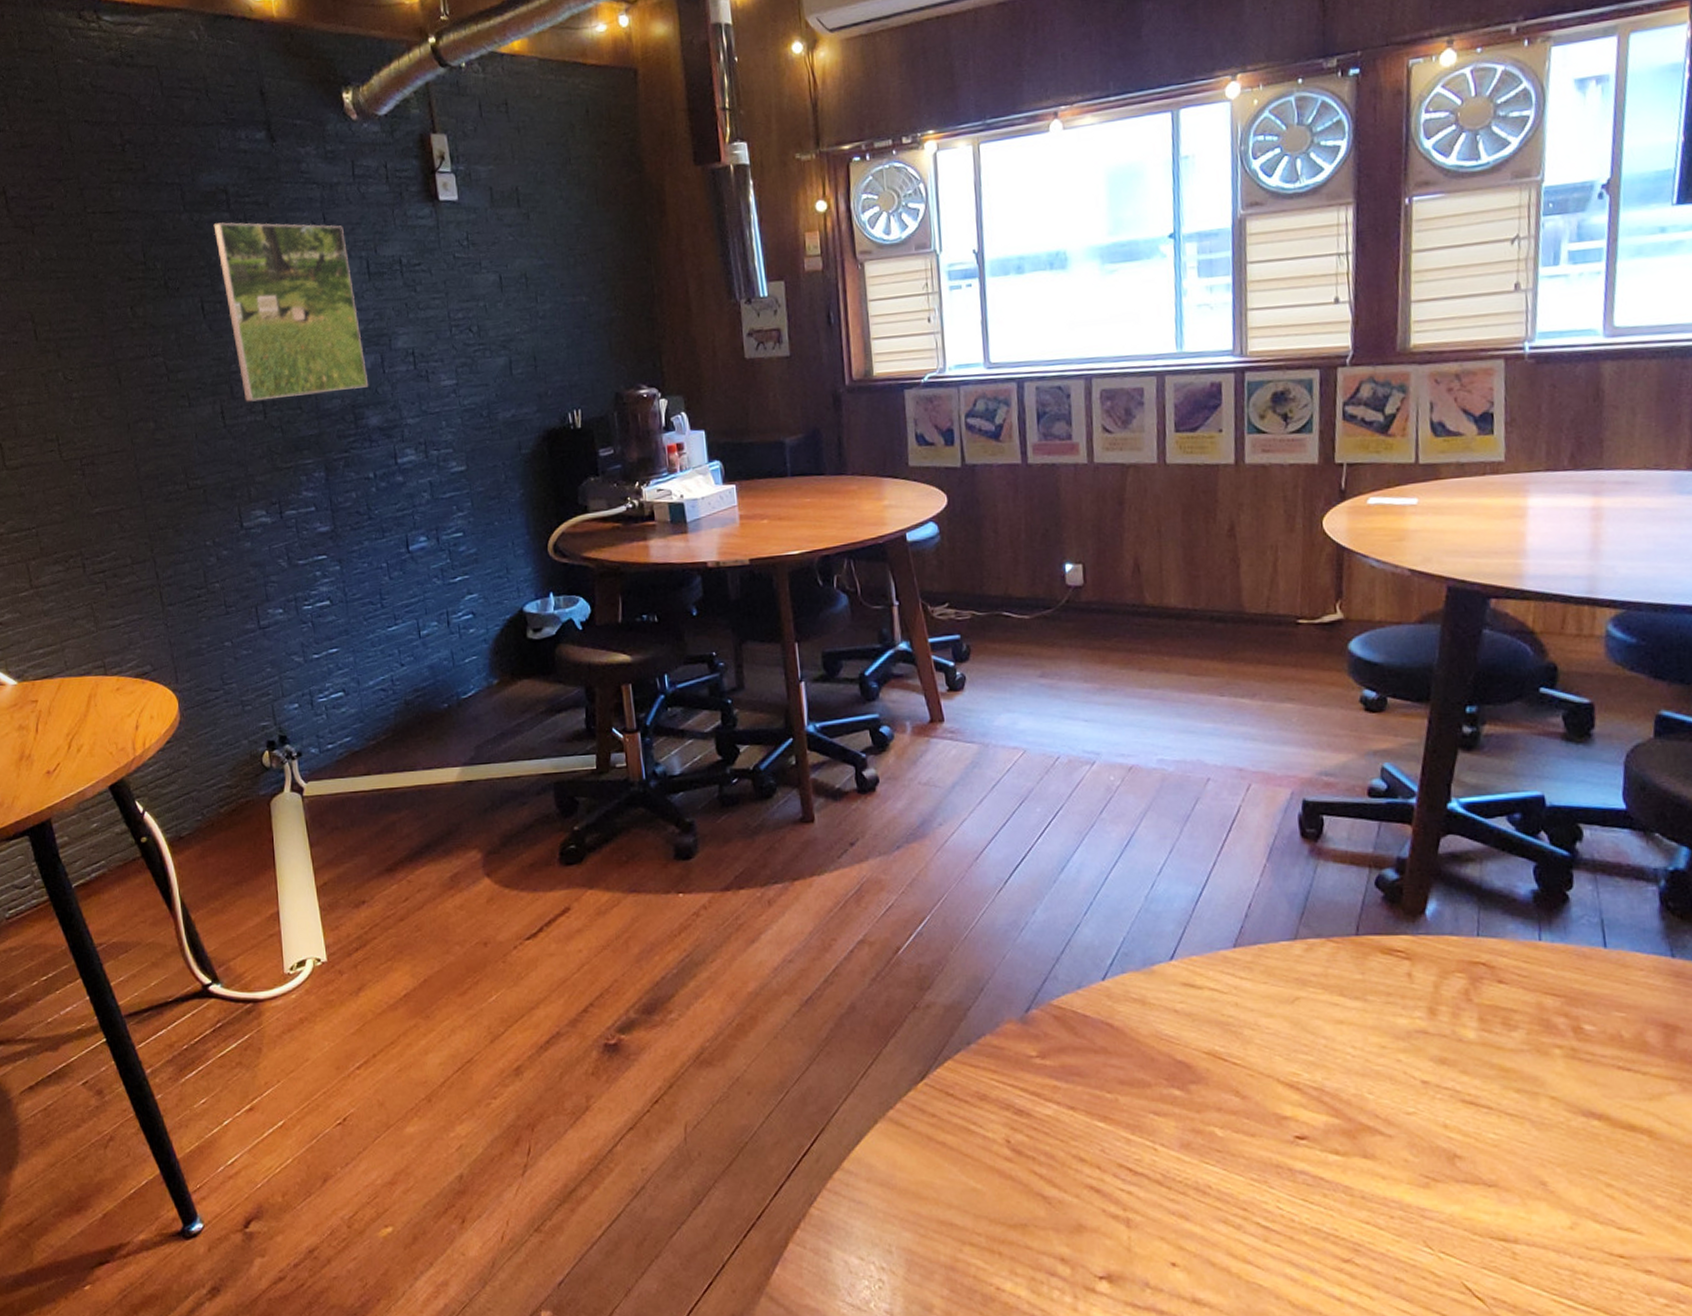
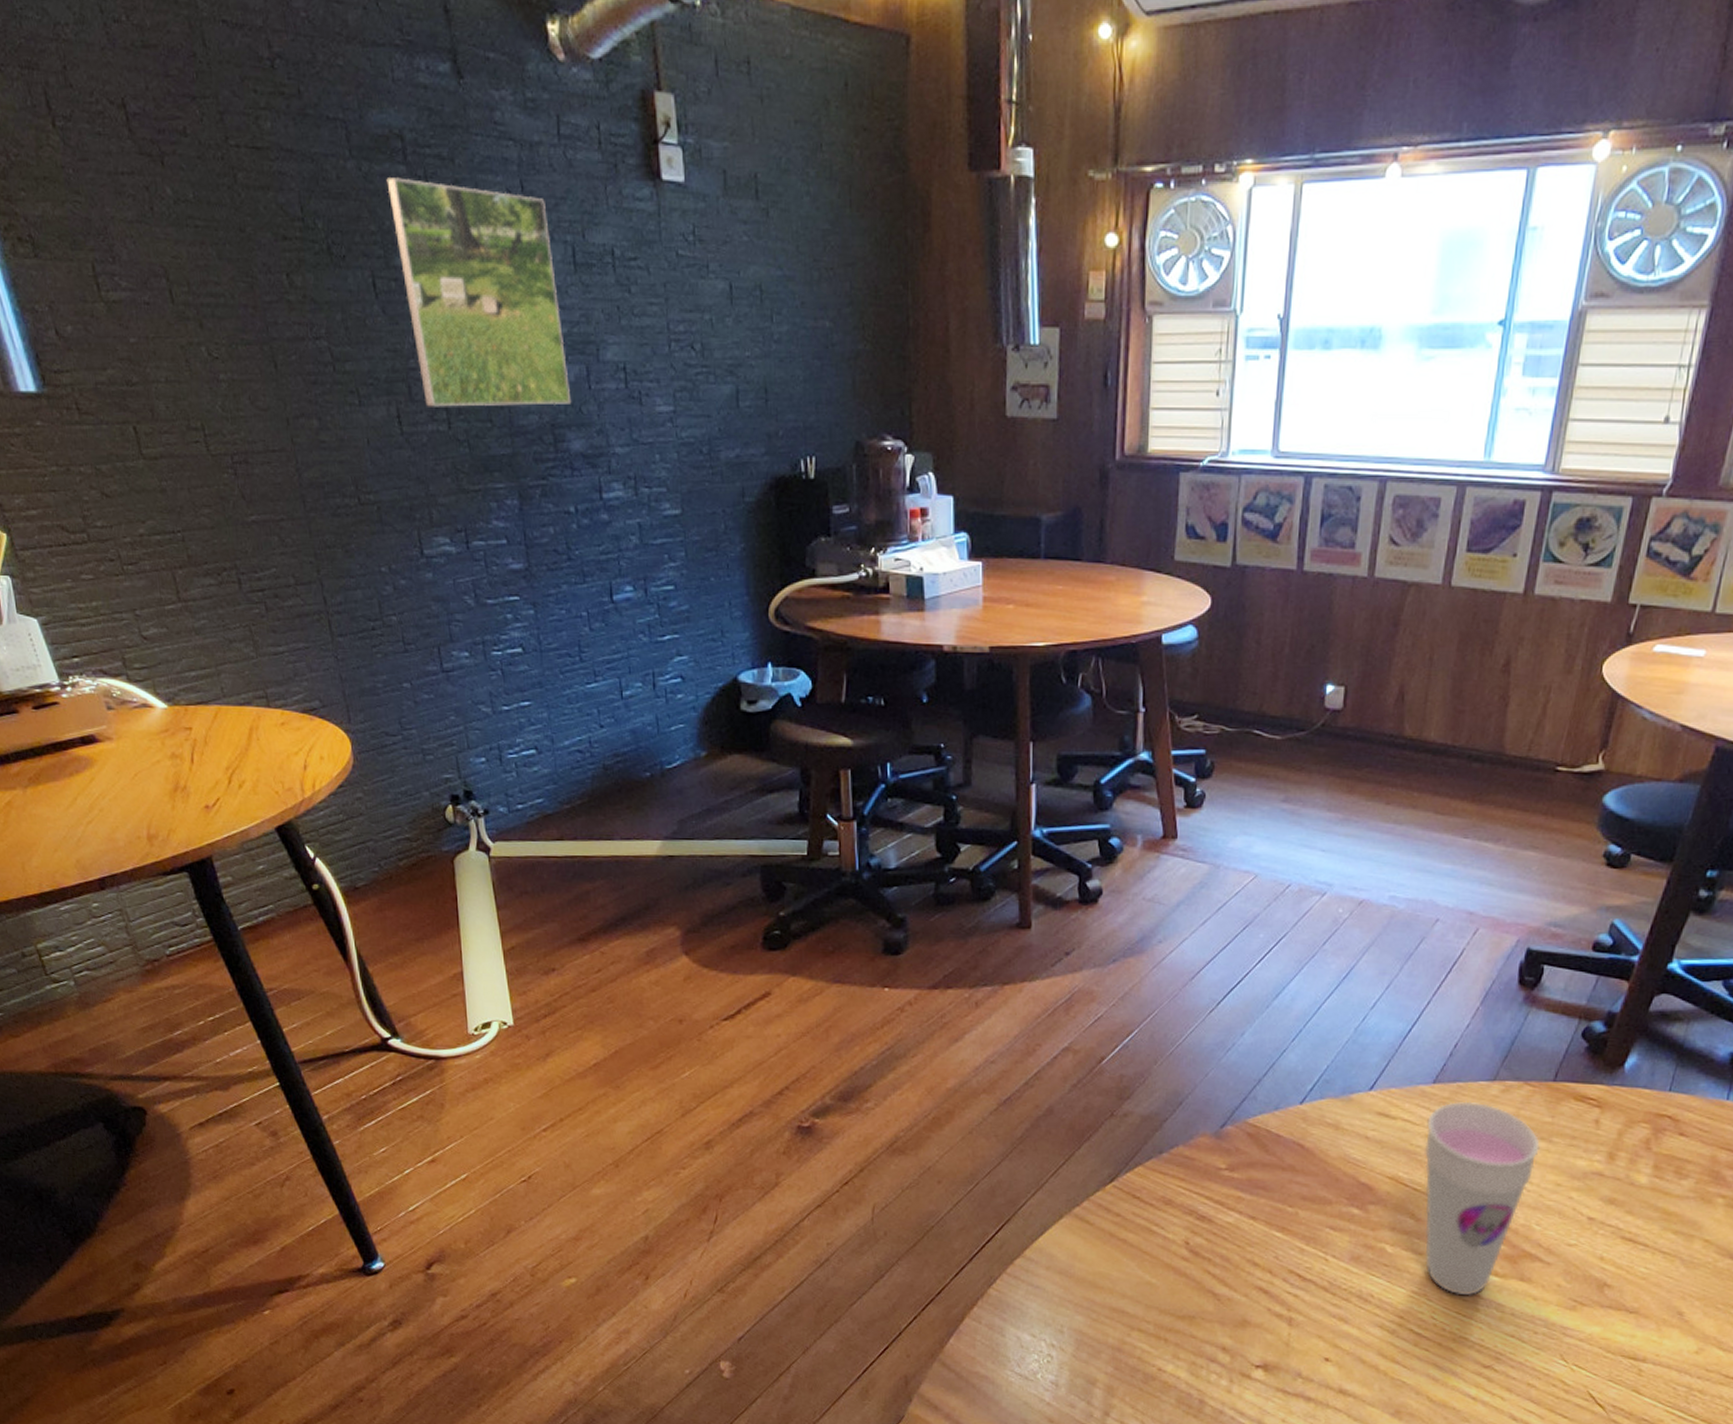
cup: none [1234,963,1356,1180] -> present [1425,1101,1540,1296]

